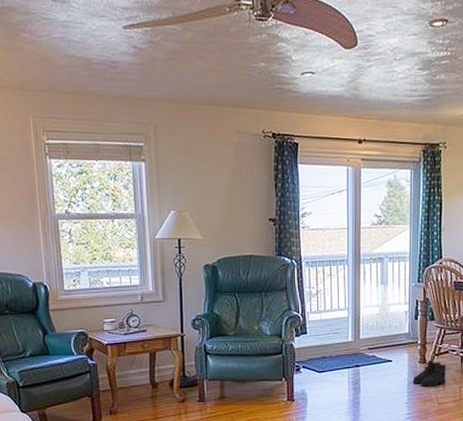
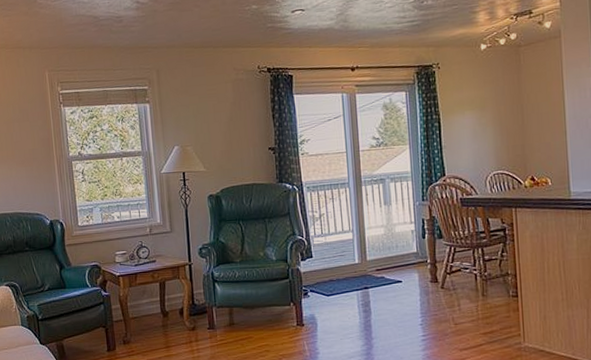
boots: present [412,360,447,386] -> none [425,279,461,307]

